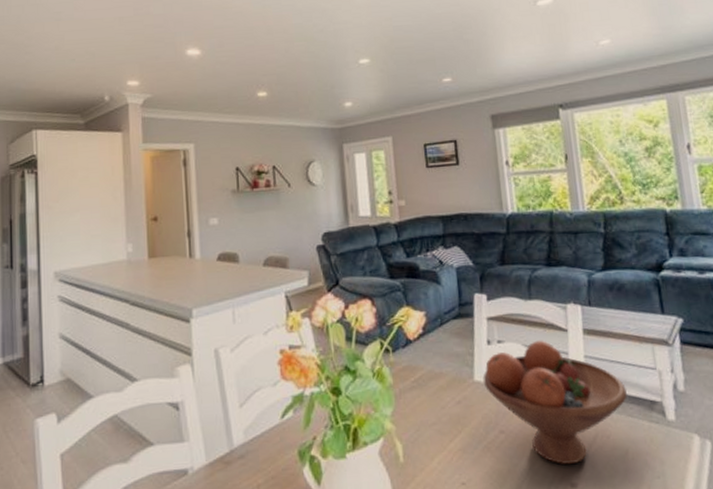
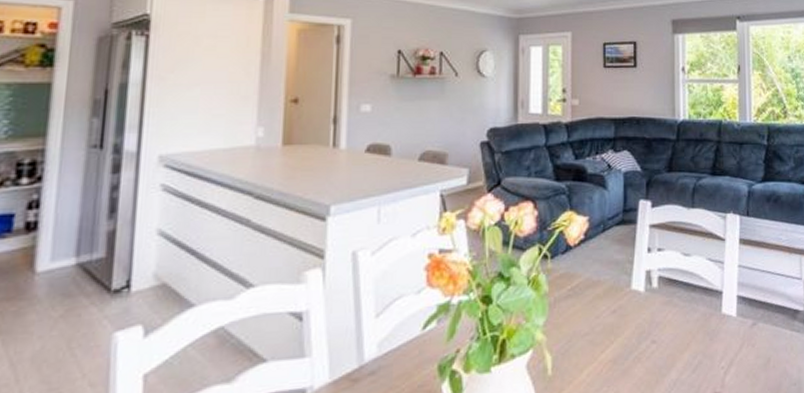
fruit bowl: present [483,340,627,465] -> none [640,249,774,374]

